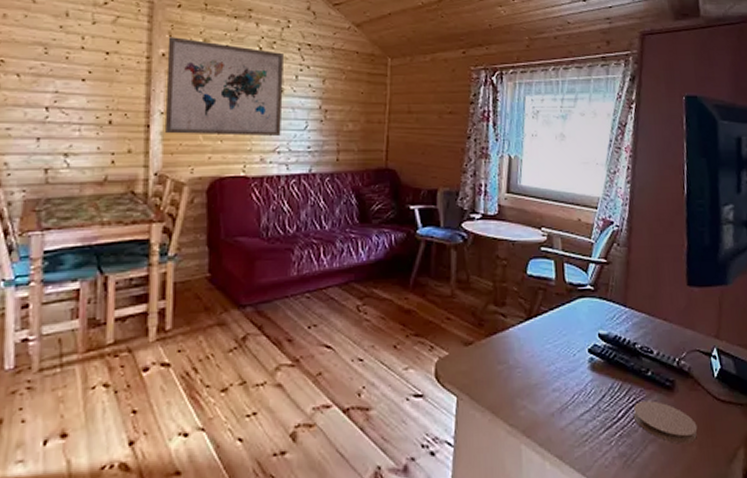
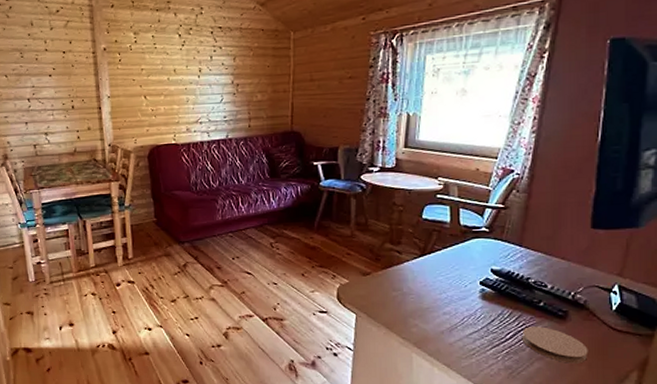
wall art: present [165,37,285,137] -> none [106,33,201,114]

